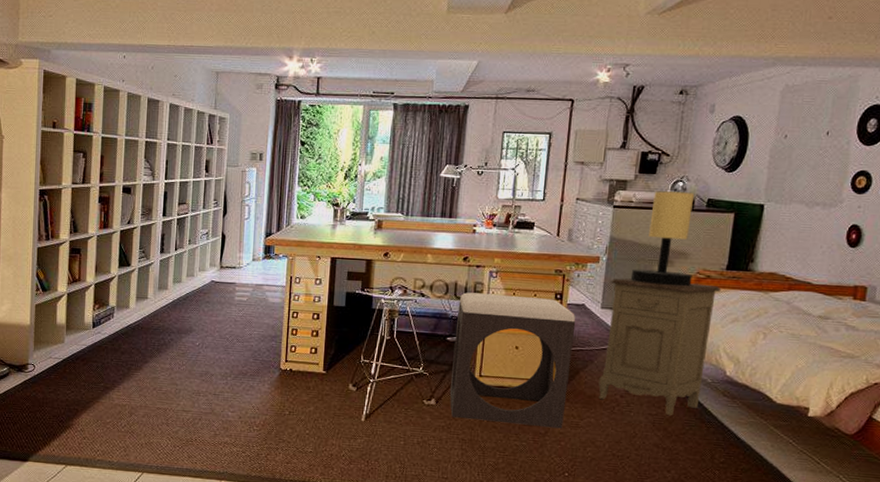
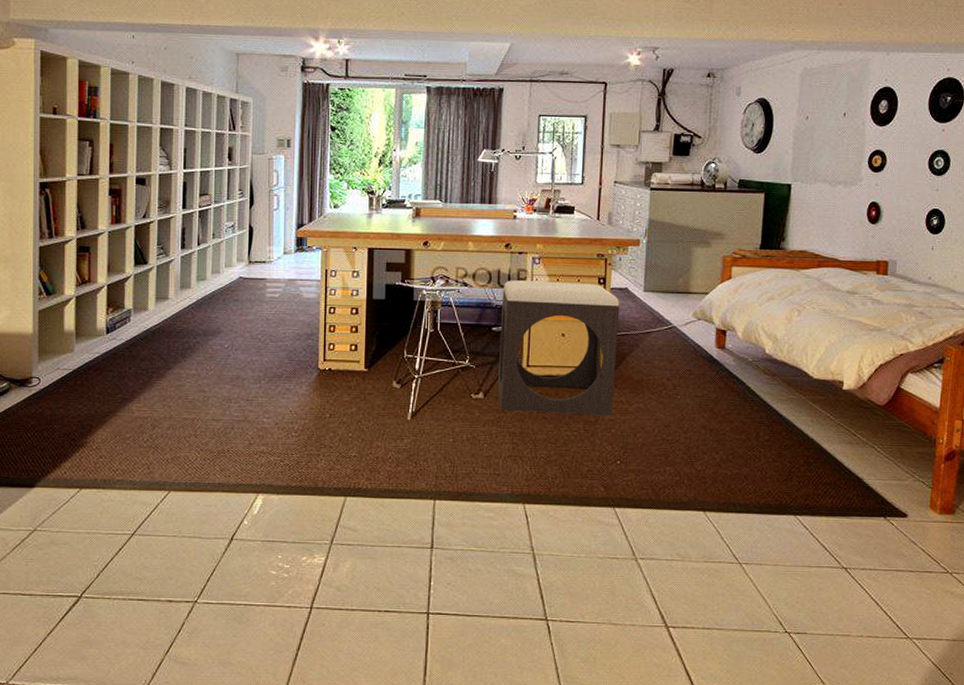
nightstand: present [598,278,721,415] -> none [645,260,757,396]
table lamp: present [630,191,694,287] -> none [670,173,729,267]

